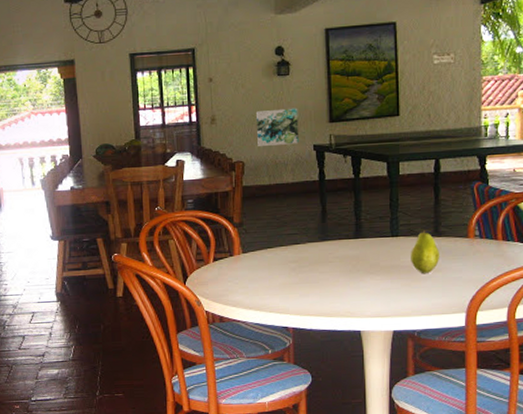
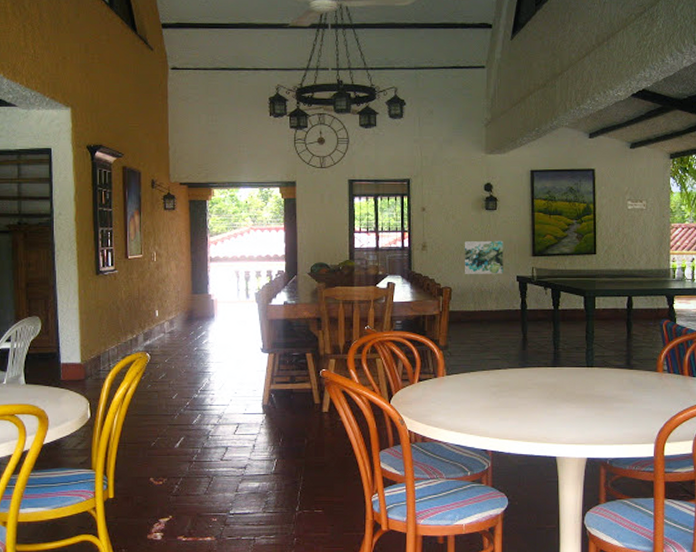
fruit: present [411,229,440,275] -> none [604,361,632,405]

